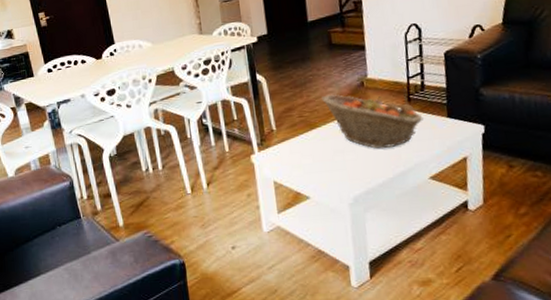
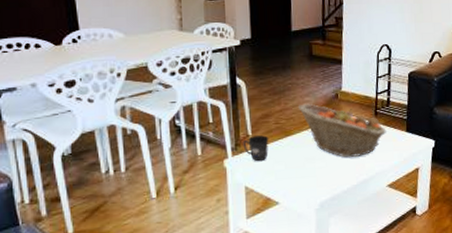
mug: none [268,129,294,156] -> present [243,135,269,162]

